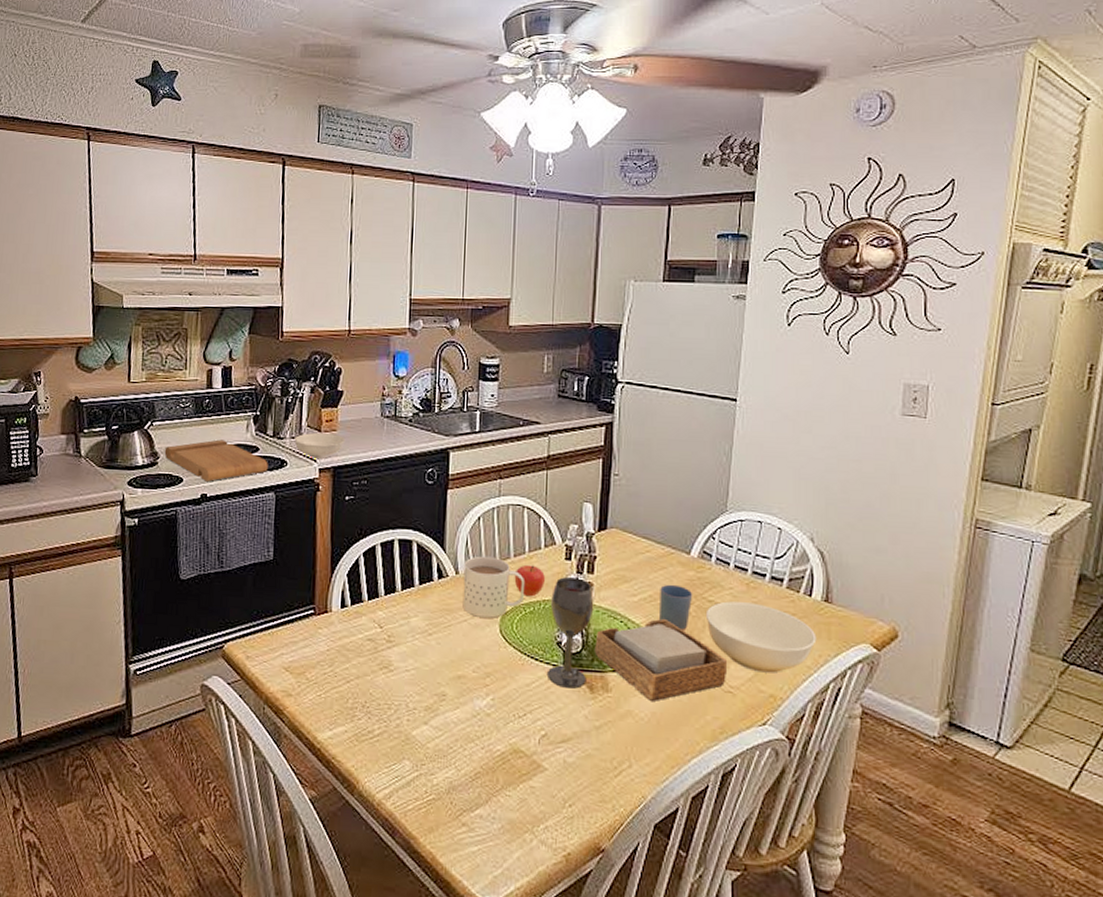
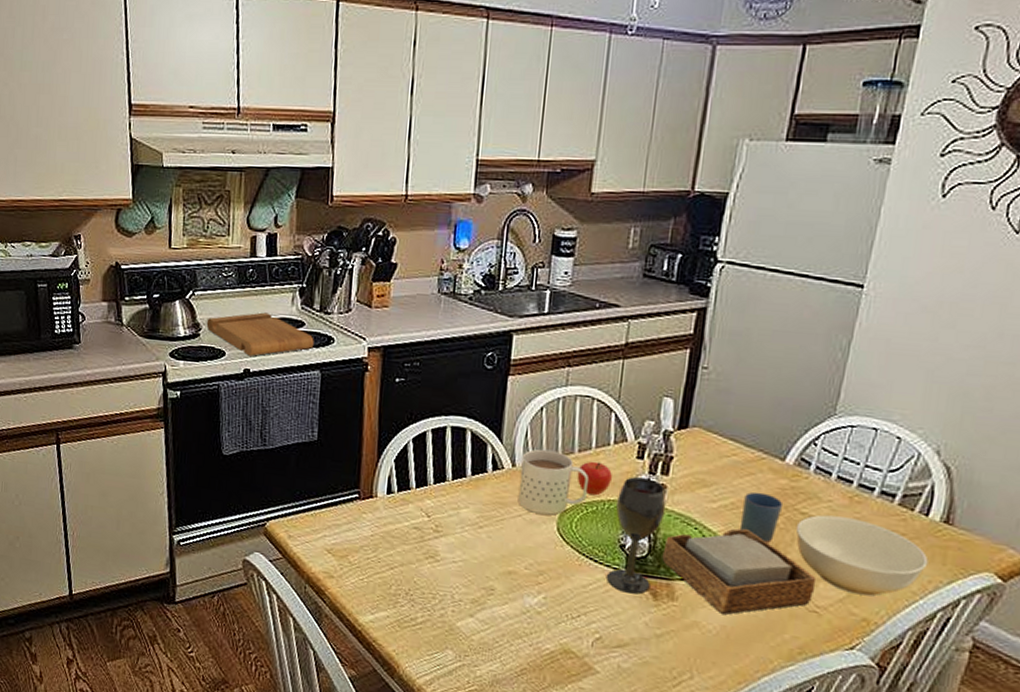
bowl: present [294,433,346,459] -> none [342,308,398,337]

